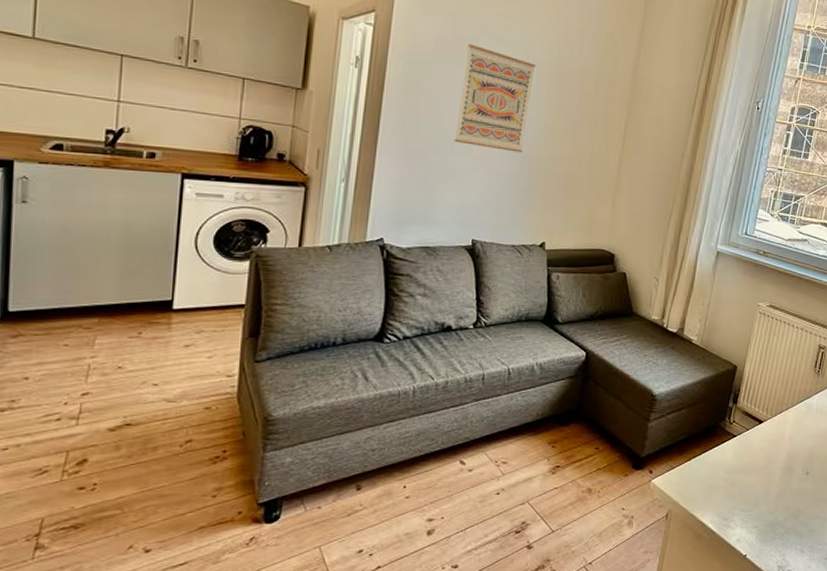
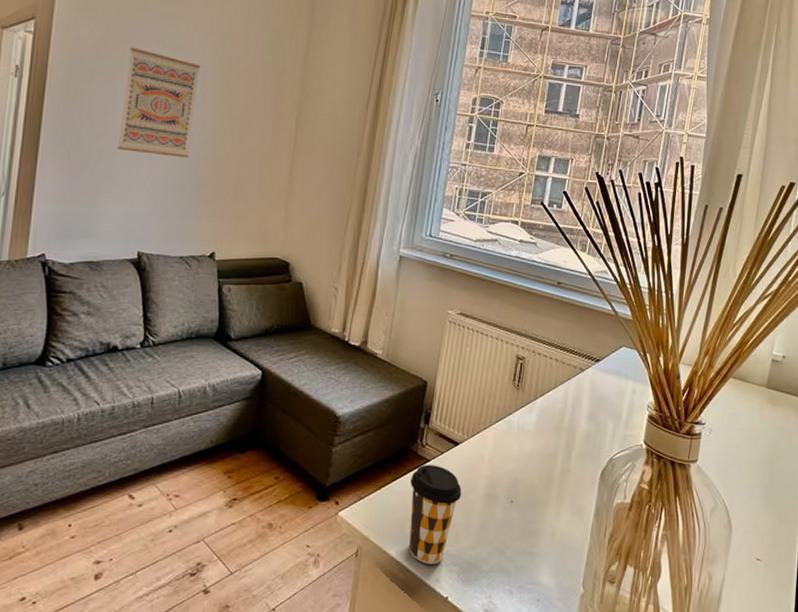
coffee cup: none [713,439,764,526] -> present [408,464,462,564]

